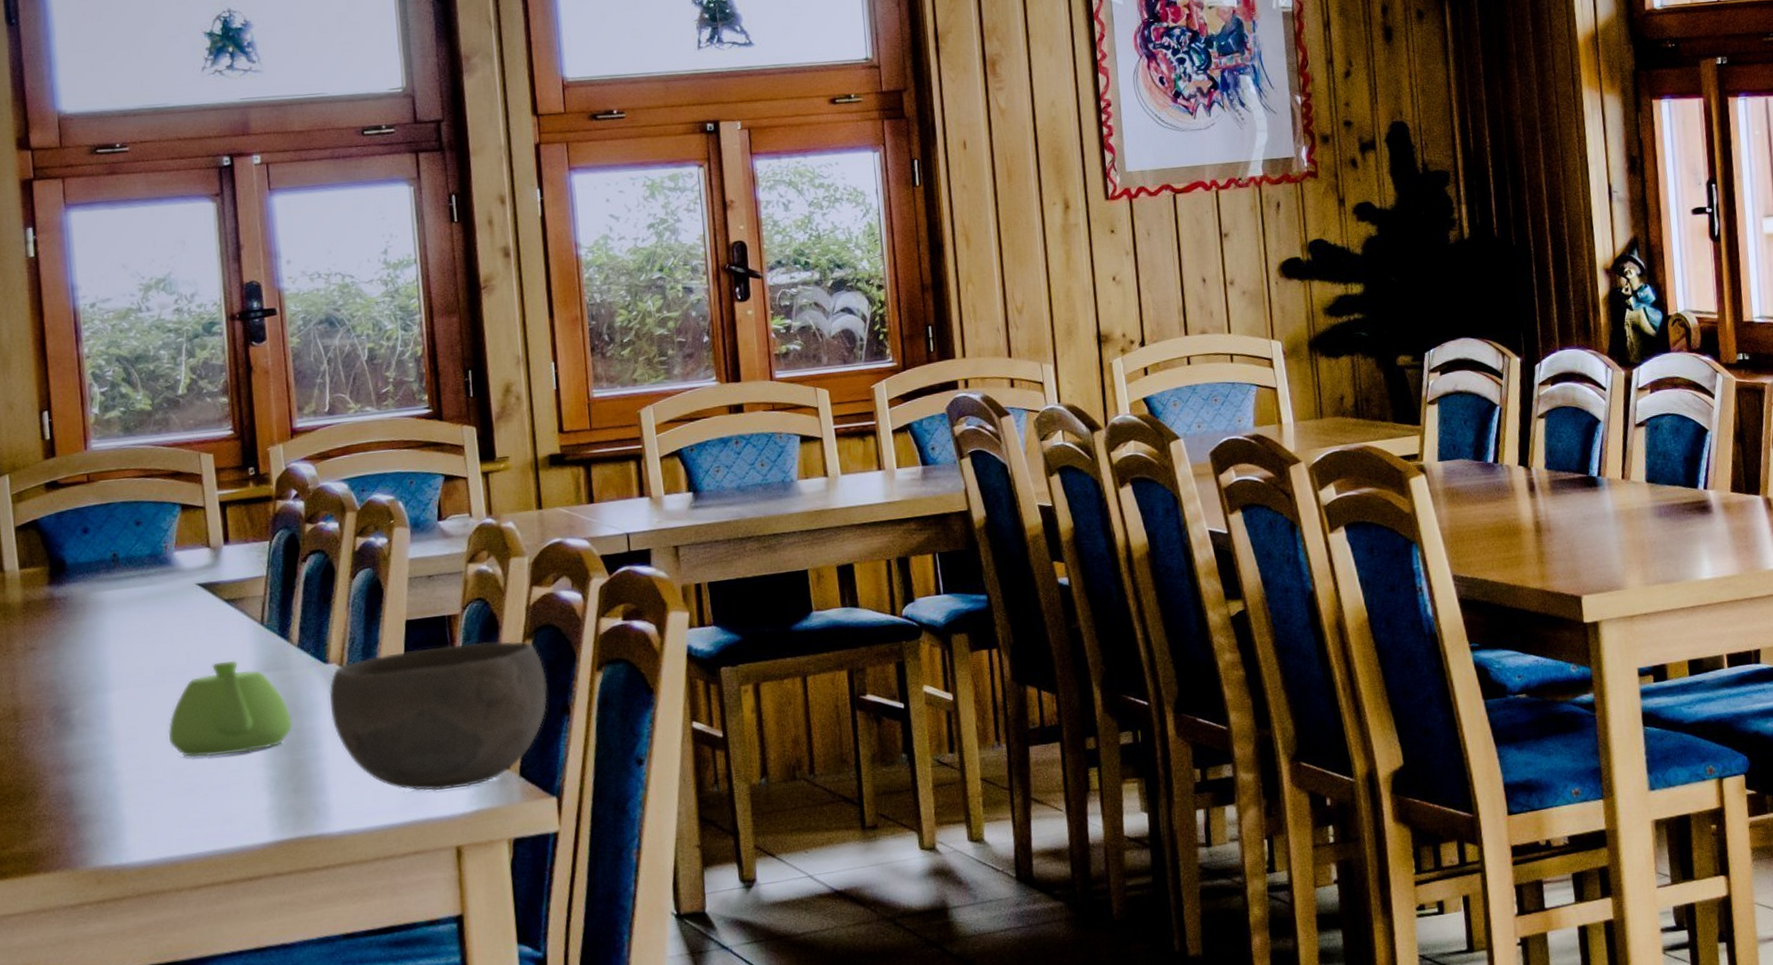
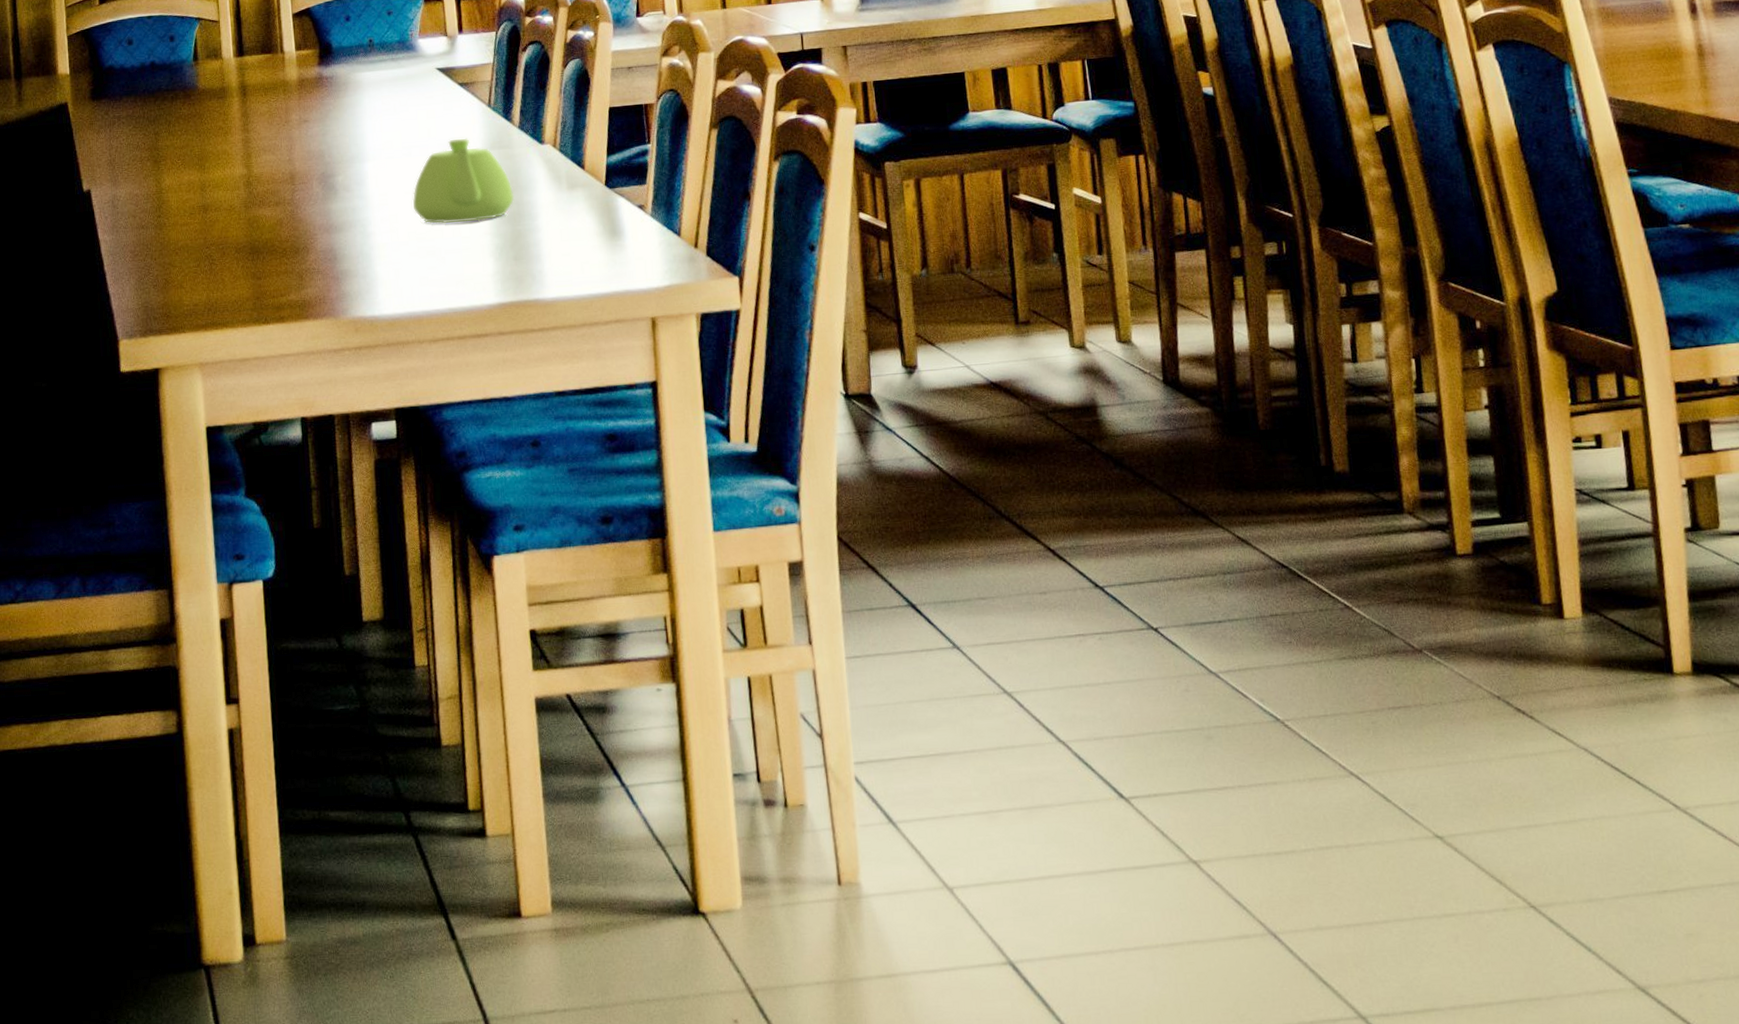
bowl: present [329,641,548,792] -> none [544,129,731,266]

